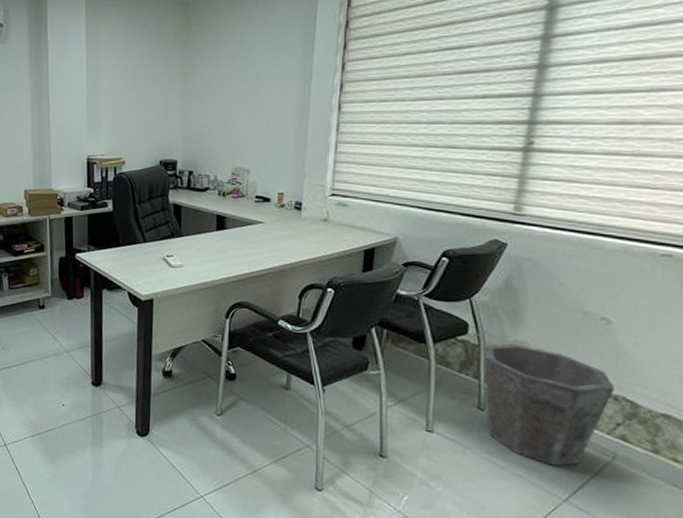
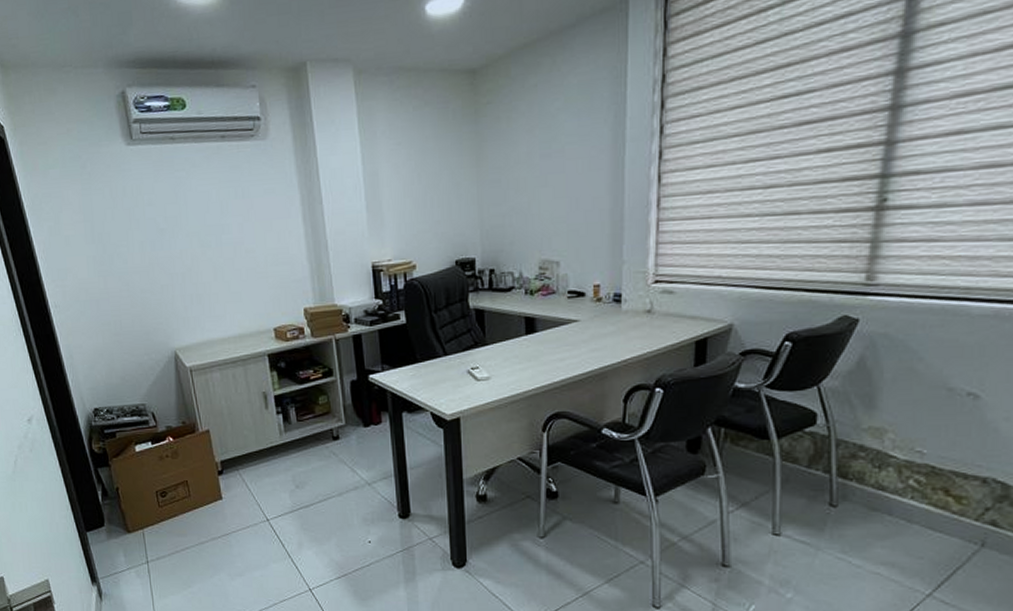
waste bin: present [483,343,615,466] -> none [834,430,984,560]

